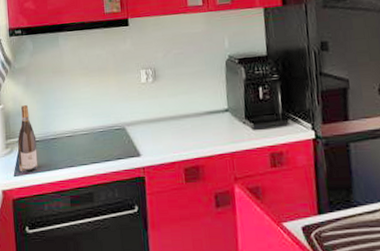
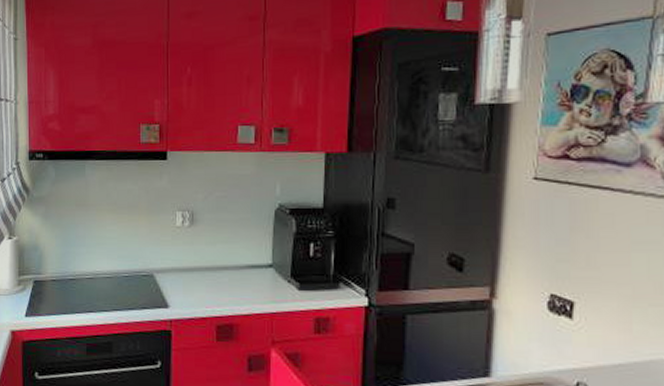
wine bottle: present [18,105,38,173] -> none [32,239,53,314]

